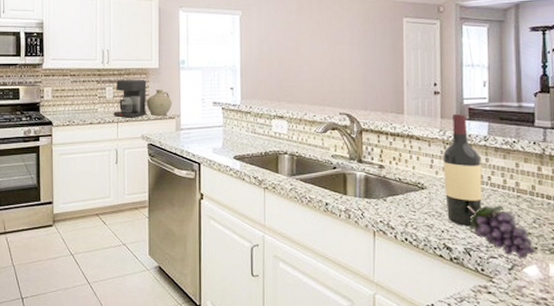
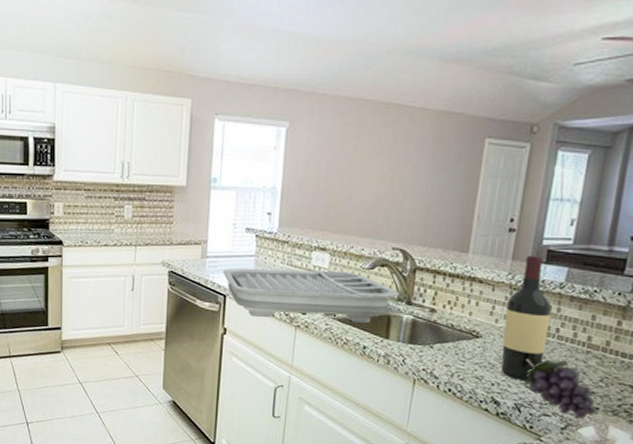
coffee maker: present [113,79,147,118] -> none [131,197,171,242]
ceramic jug: present [146,90,172,115] -> none [169,211,199,240]
dish rack: none [196,136,351,182] -> present [223,268,400,324]

